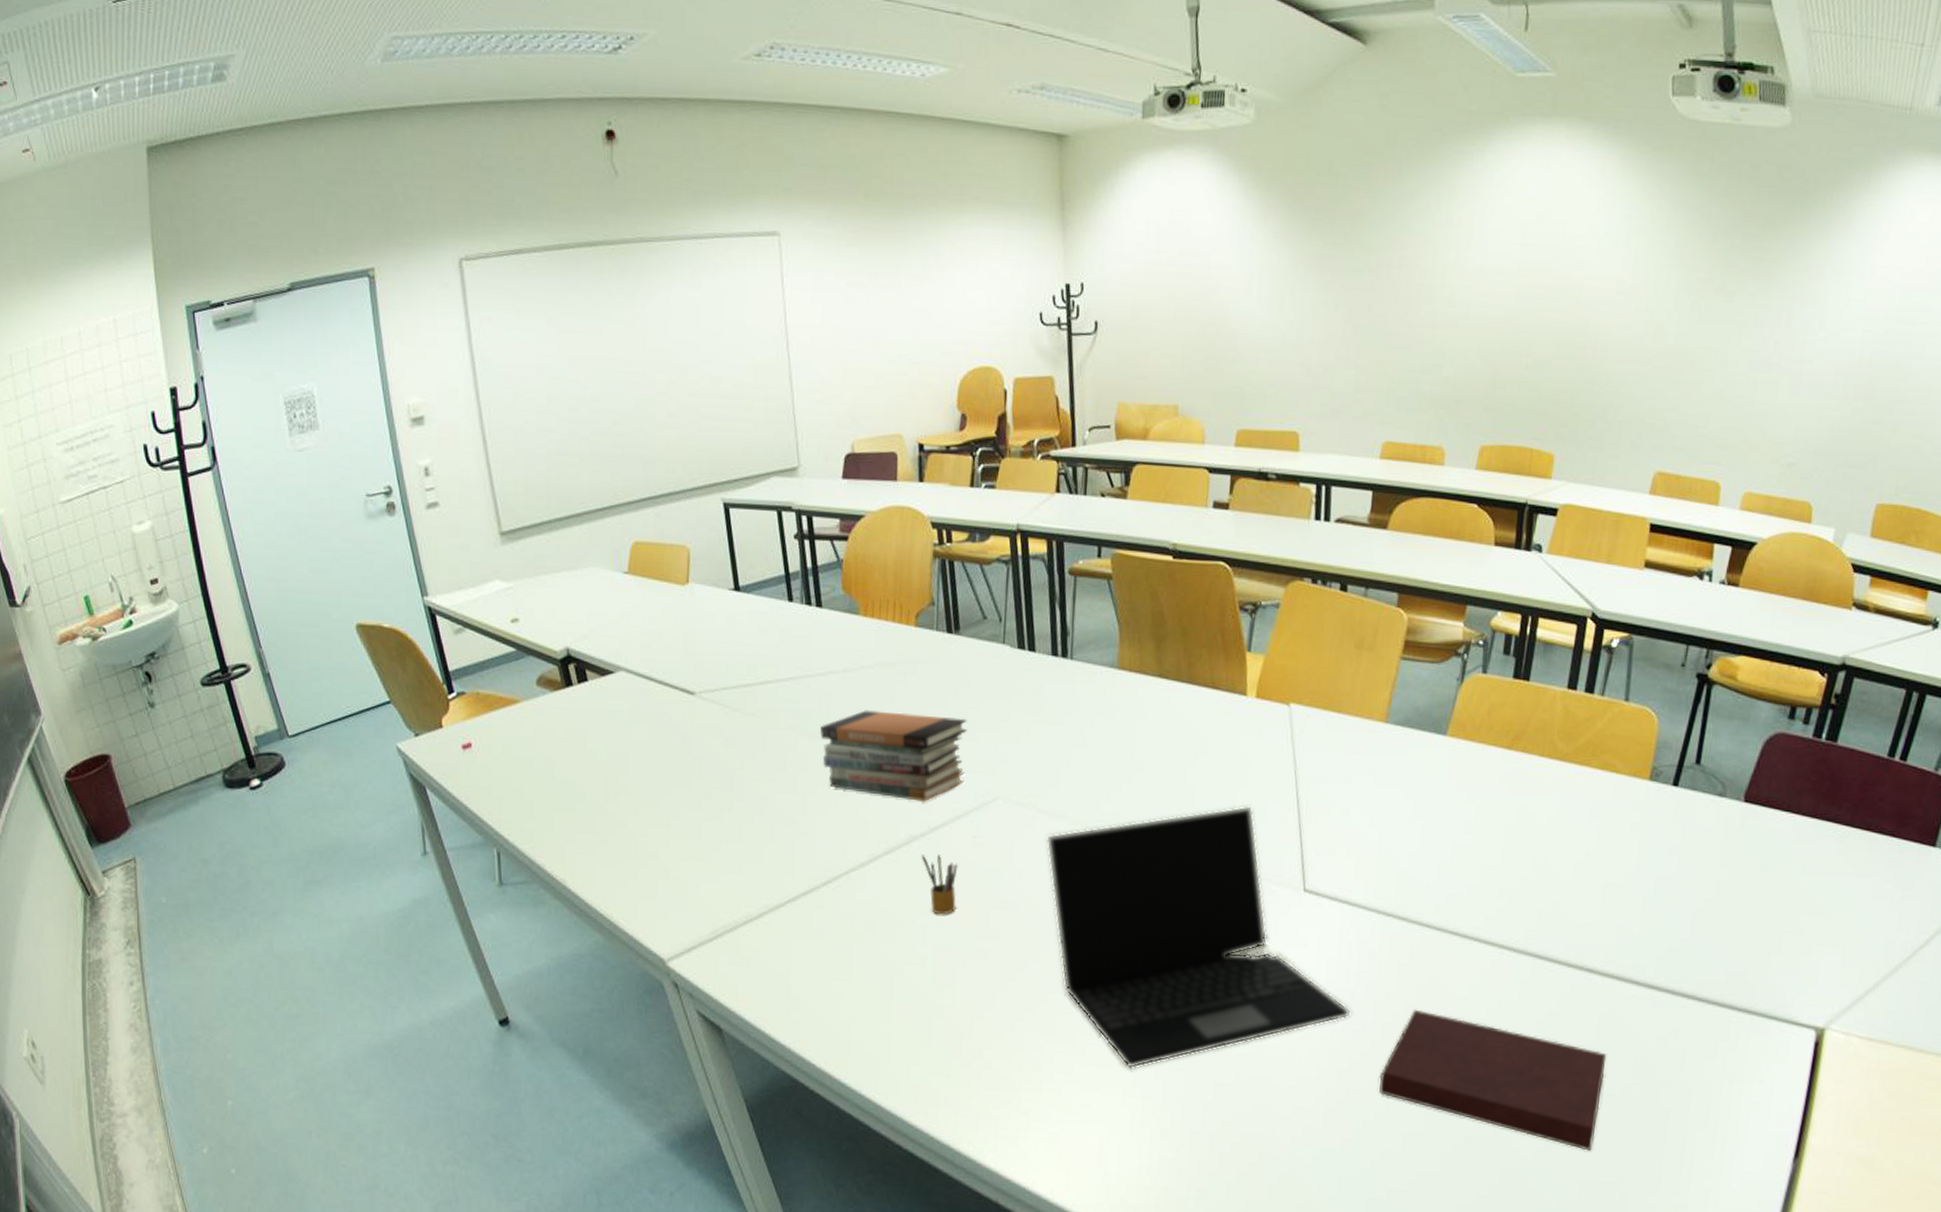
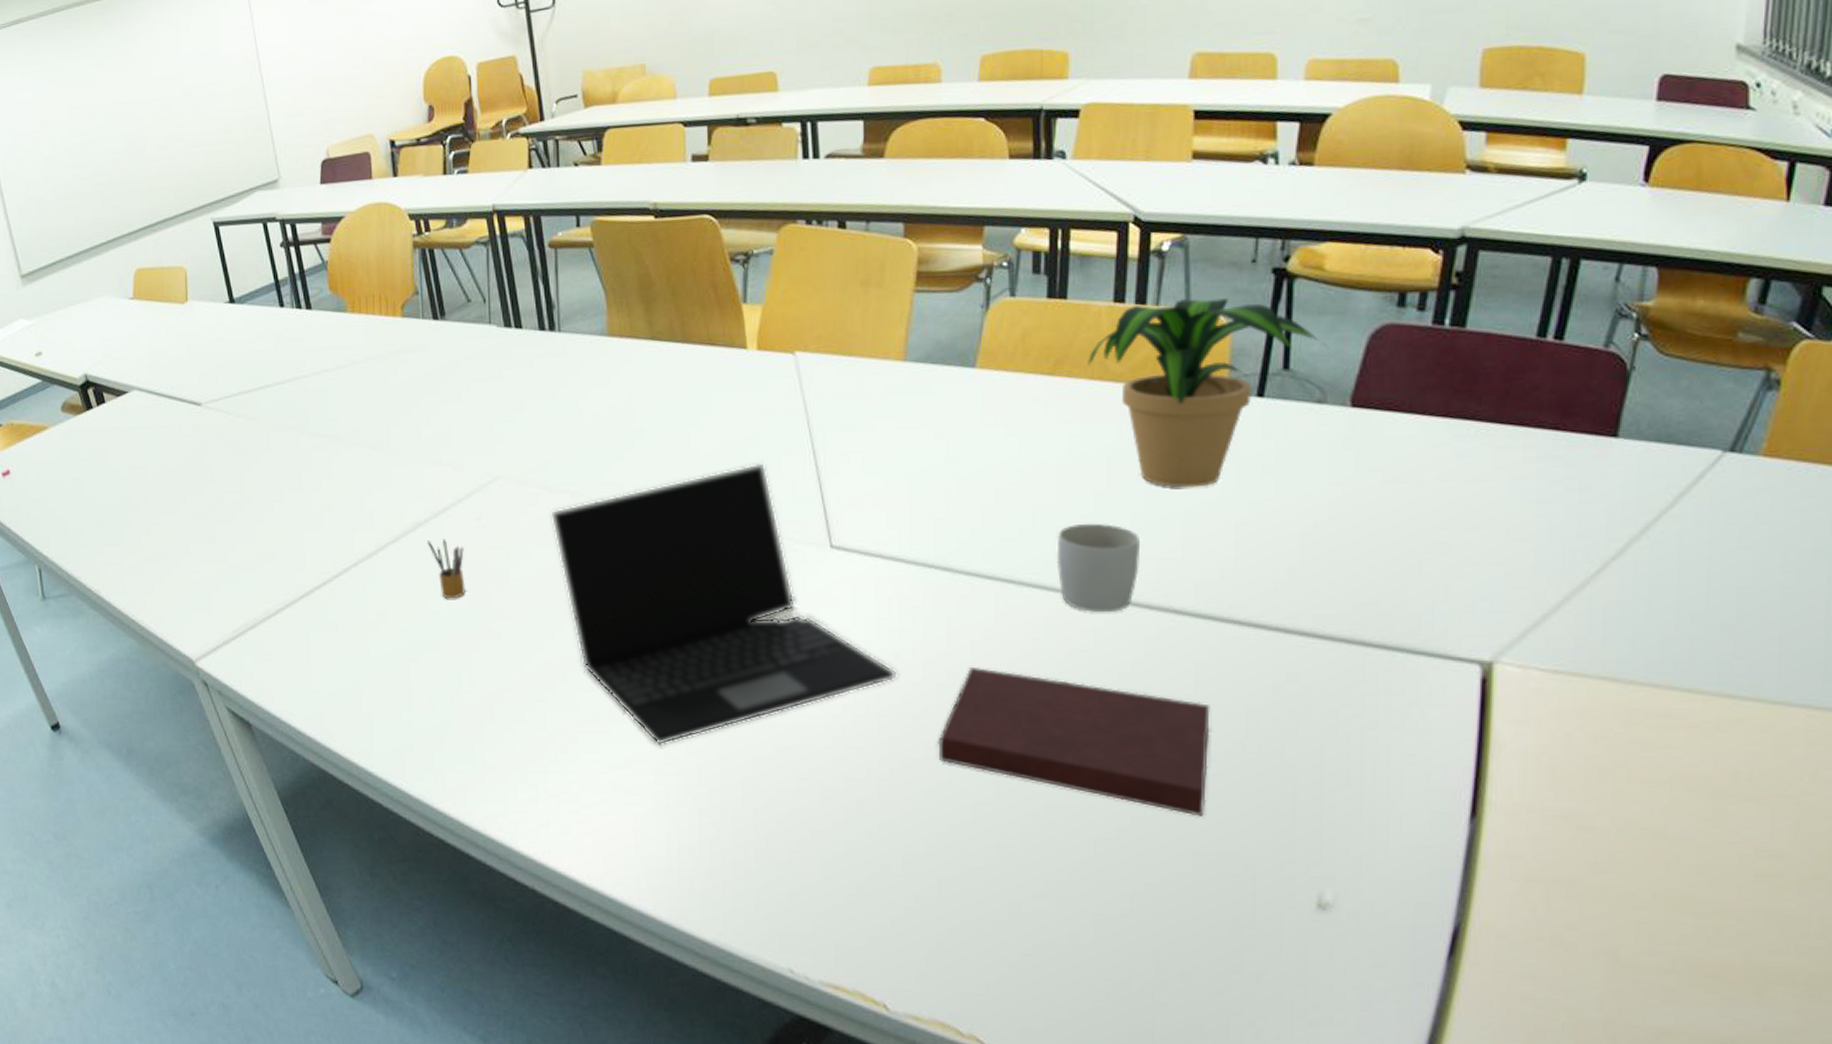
book stack: present [819,710,967,802] -> none [319,402,463,488]
mug: none [1496,886,1566,968] -> present [1056,523,1140,613]
potted plant: none [1540,691,1733,862] -> present [1088,298,1329,488]

